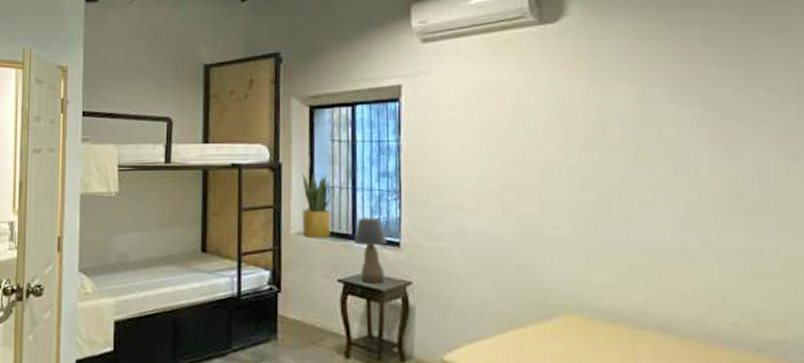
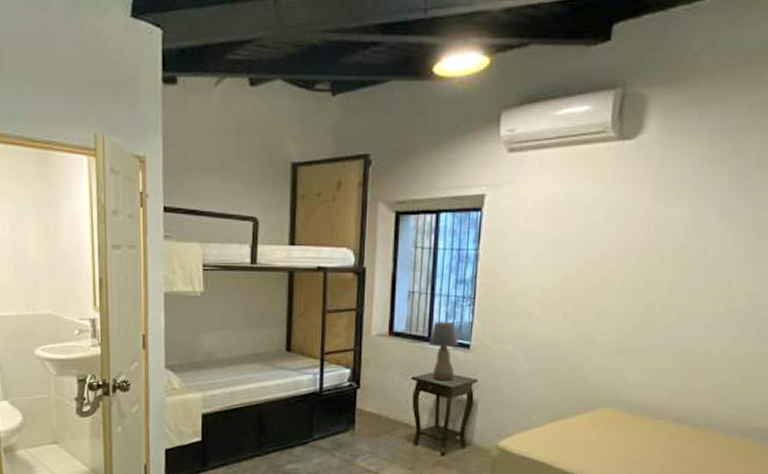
planter: present [301,171,334,239] -> none [382,276,414,341]

